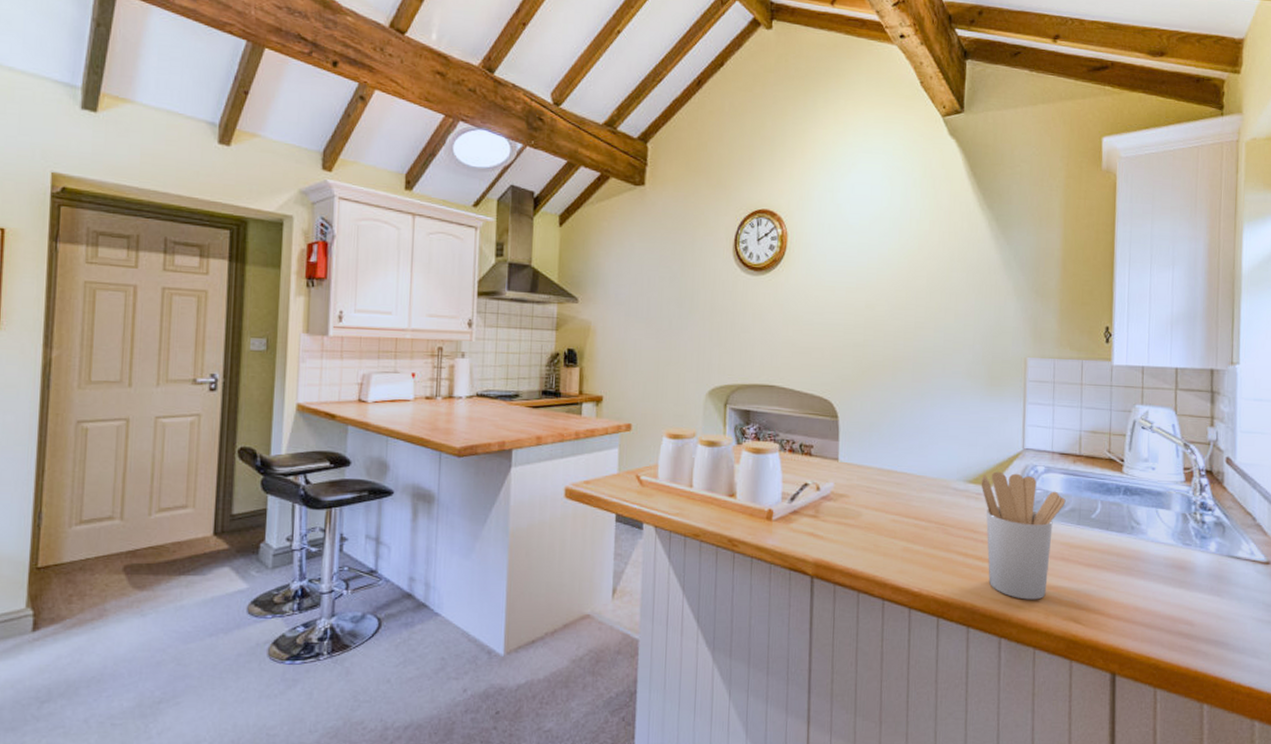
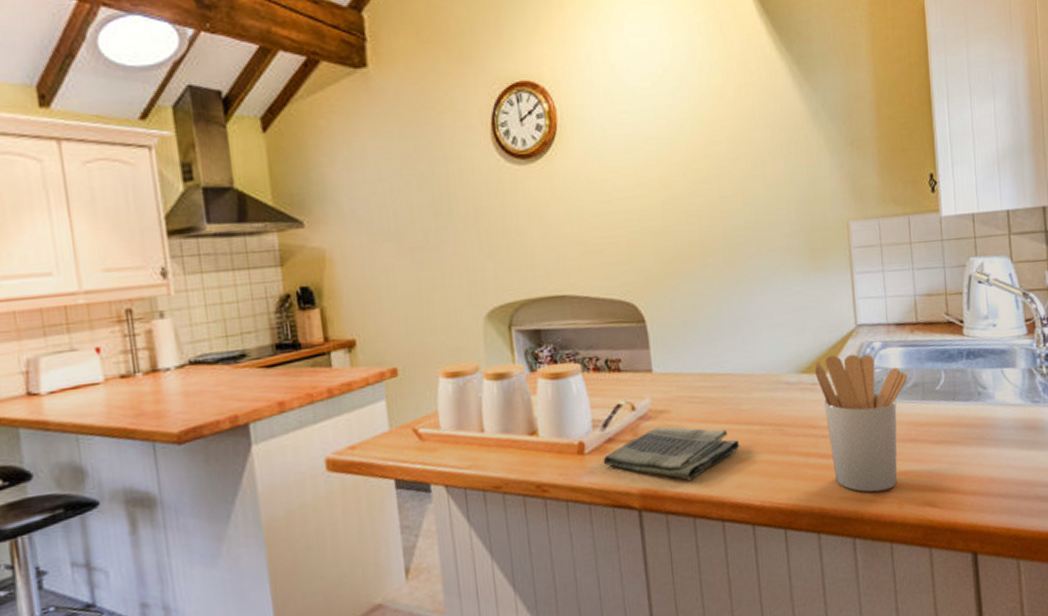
dish towel: none [786,509,907,558] -> present [603,426,740,481]

